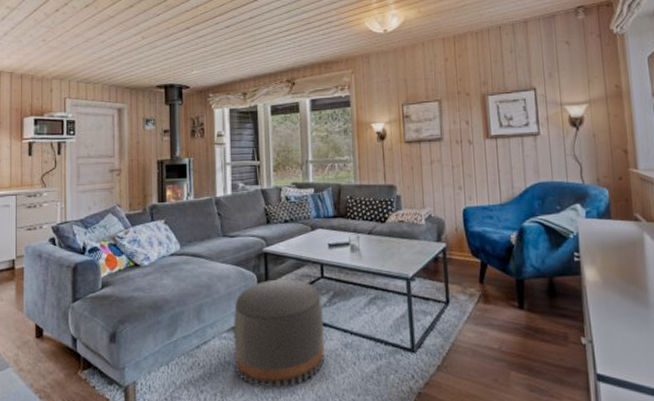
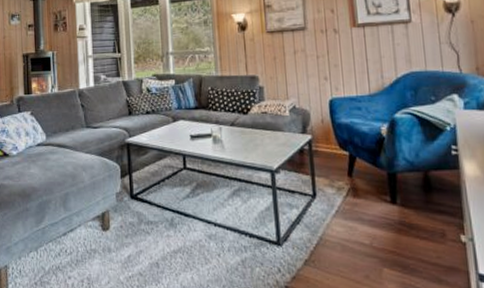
pouf: present [234,278,325,389] -> none [99,169,189,278]

